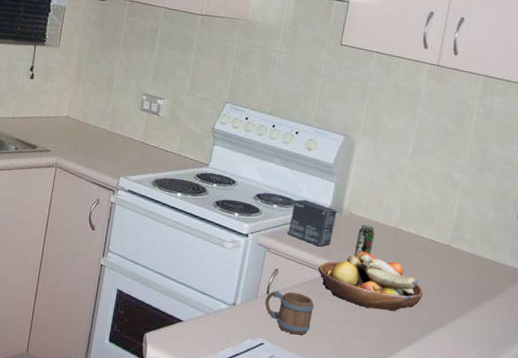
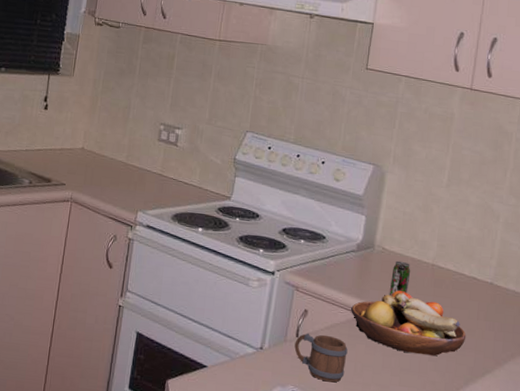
small box: present [288,199,337,247] -> none [317,234,369,285]

